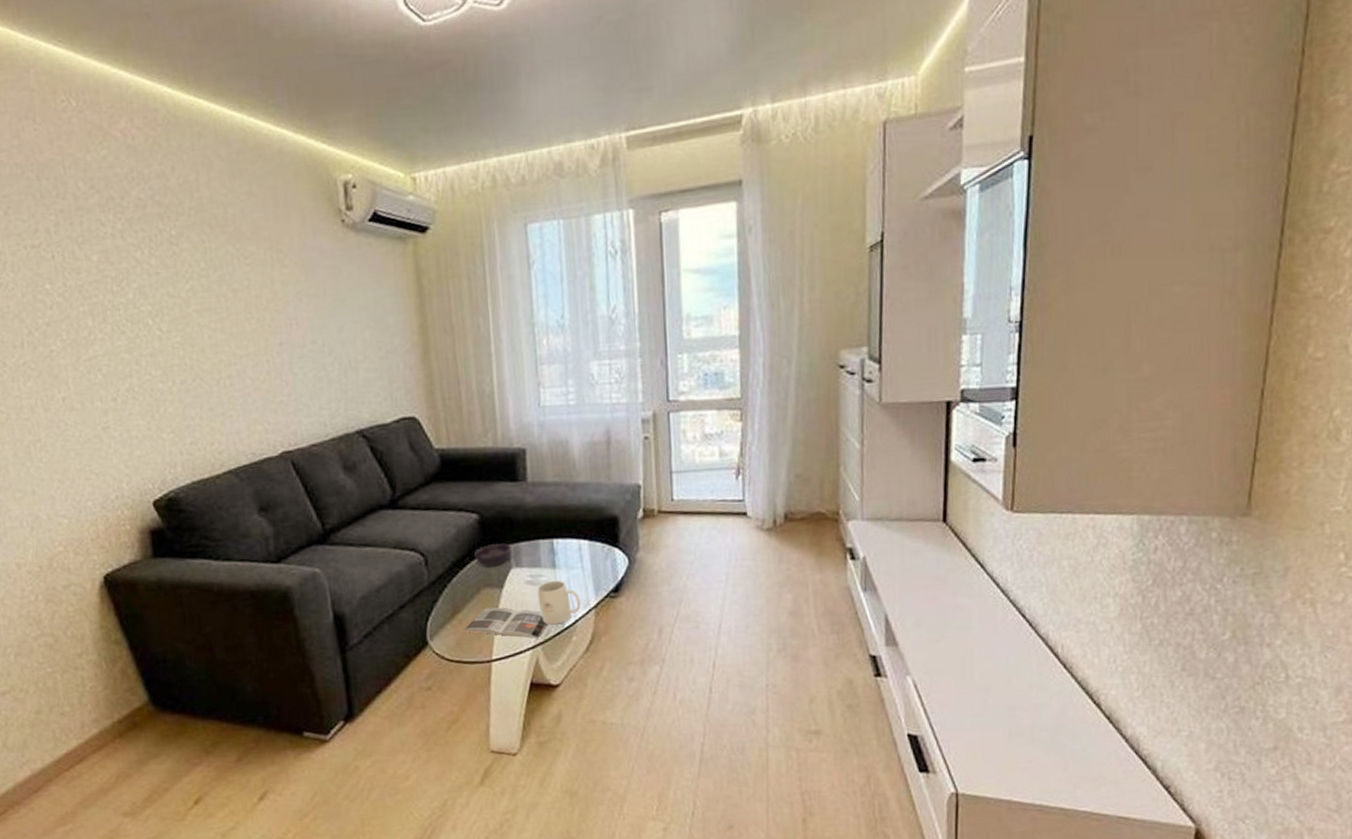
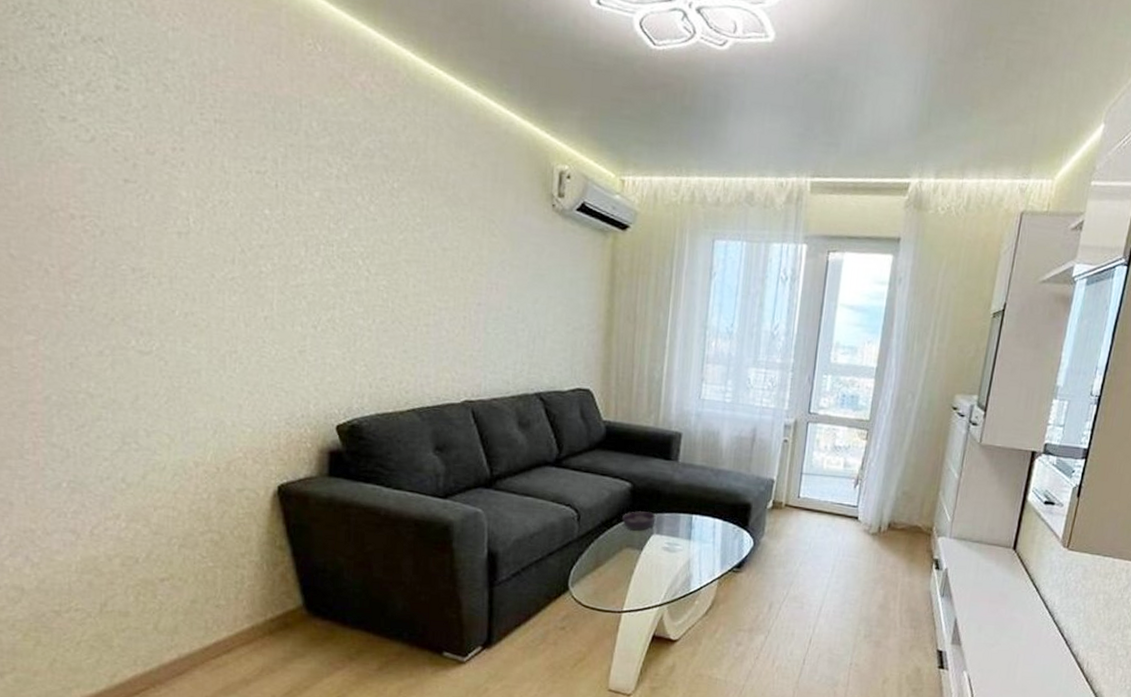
magazine: present [463,607,549,639] -> none [602,566,677,599]
mug: present [537,580,581,625] -> none [670,550,708,589]

